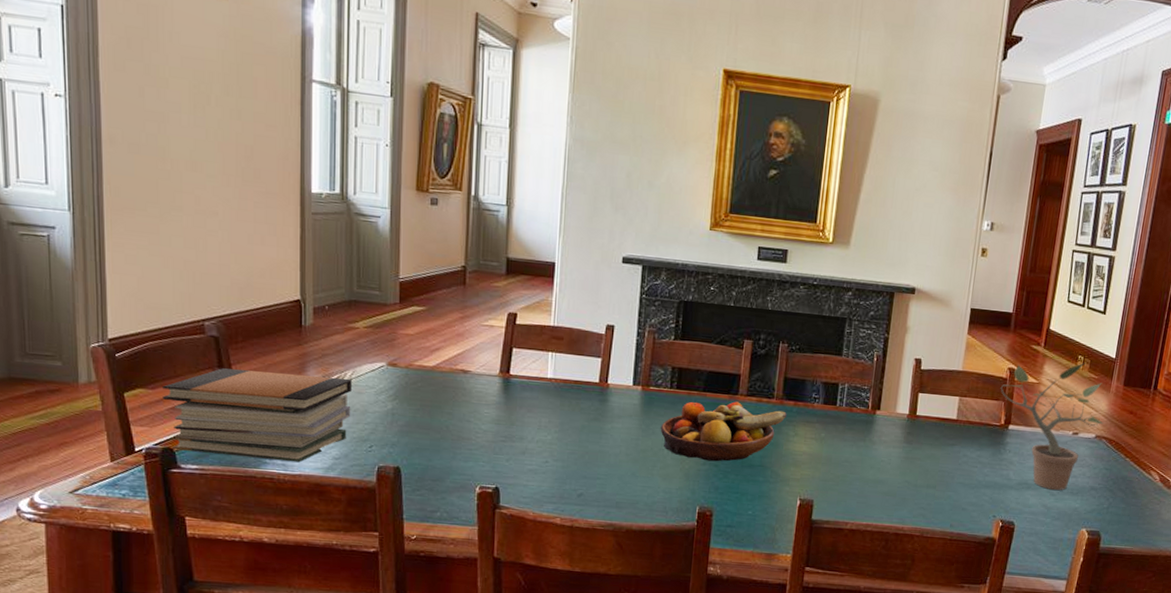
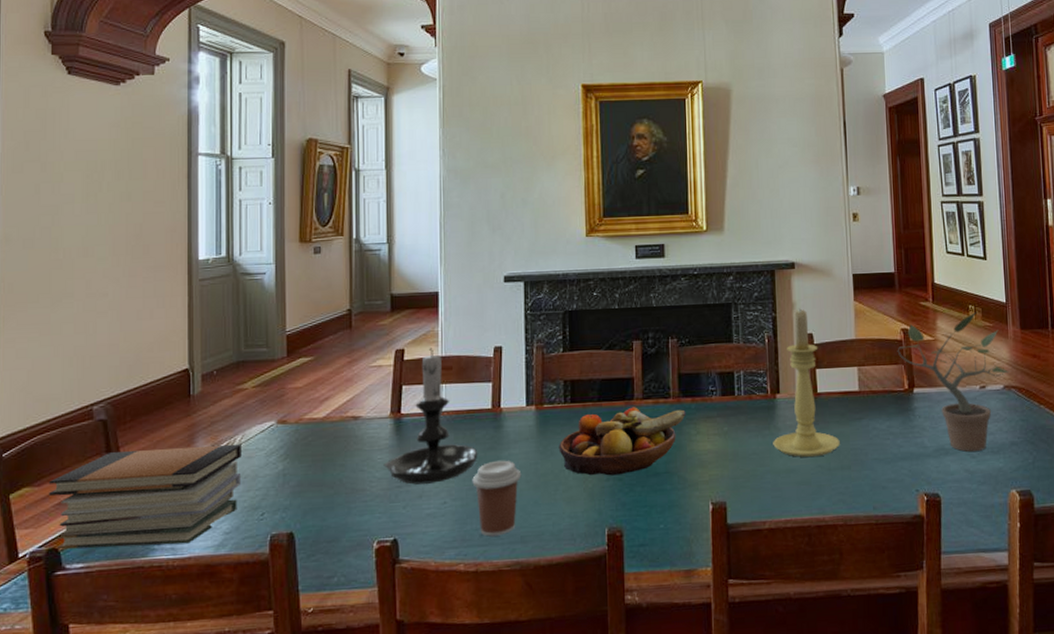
candle holder: none [490,316,582,443] -> present [383,348,478,485]
coffee cup: none [574,431,623,499] -> present [472,460,522,537]
candle holder: none [866,333,930,473] -> present [773,308,840,458]

